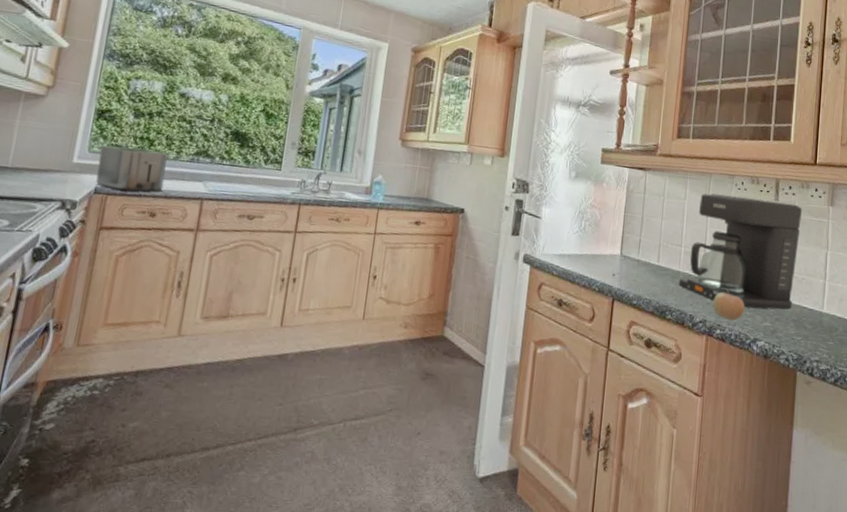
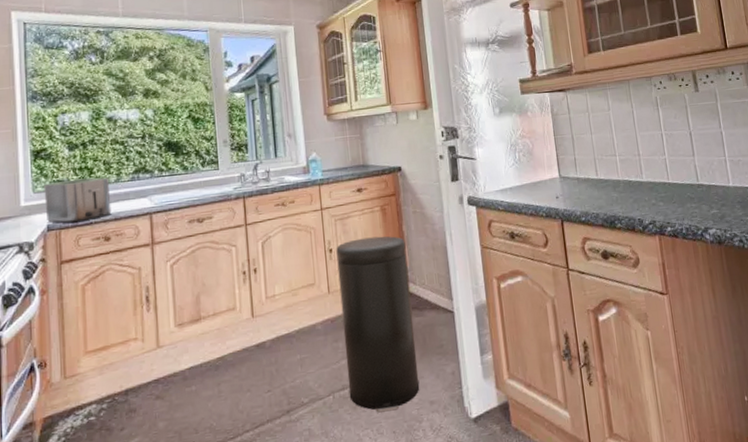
pedal bin: none [360,271,452,452] -> present [336,236,420,413]
coffee maker: present [678,193,802,310] -> none [620,91,735,202]
fruit: present [712,288,745,321] -> none [657,186,690,217]

